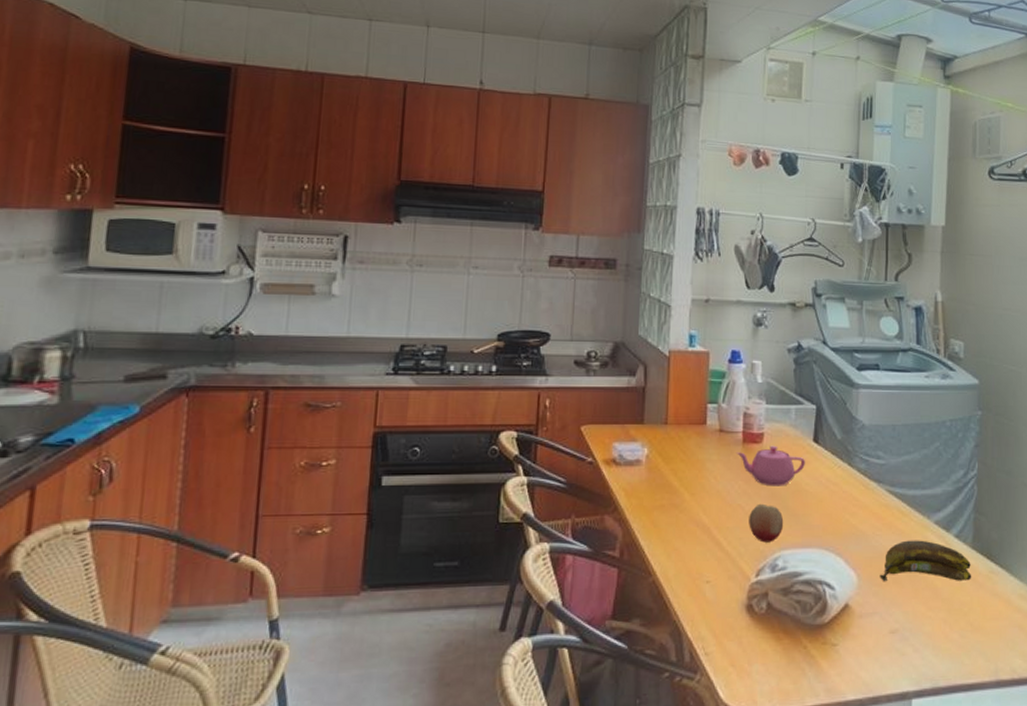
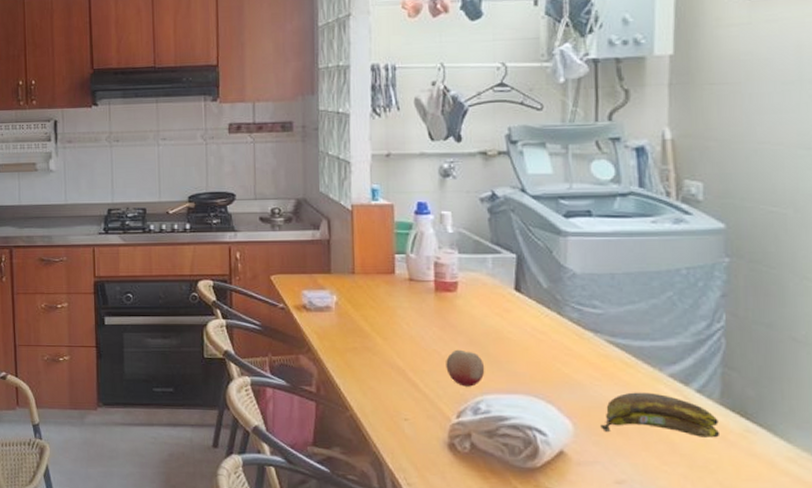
teapot: present [736,445,806,487] -> none [428,294,507,334]

